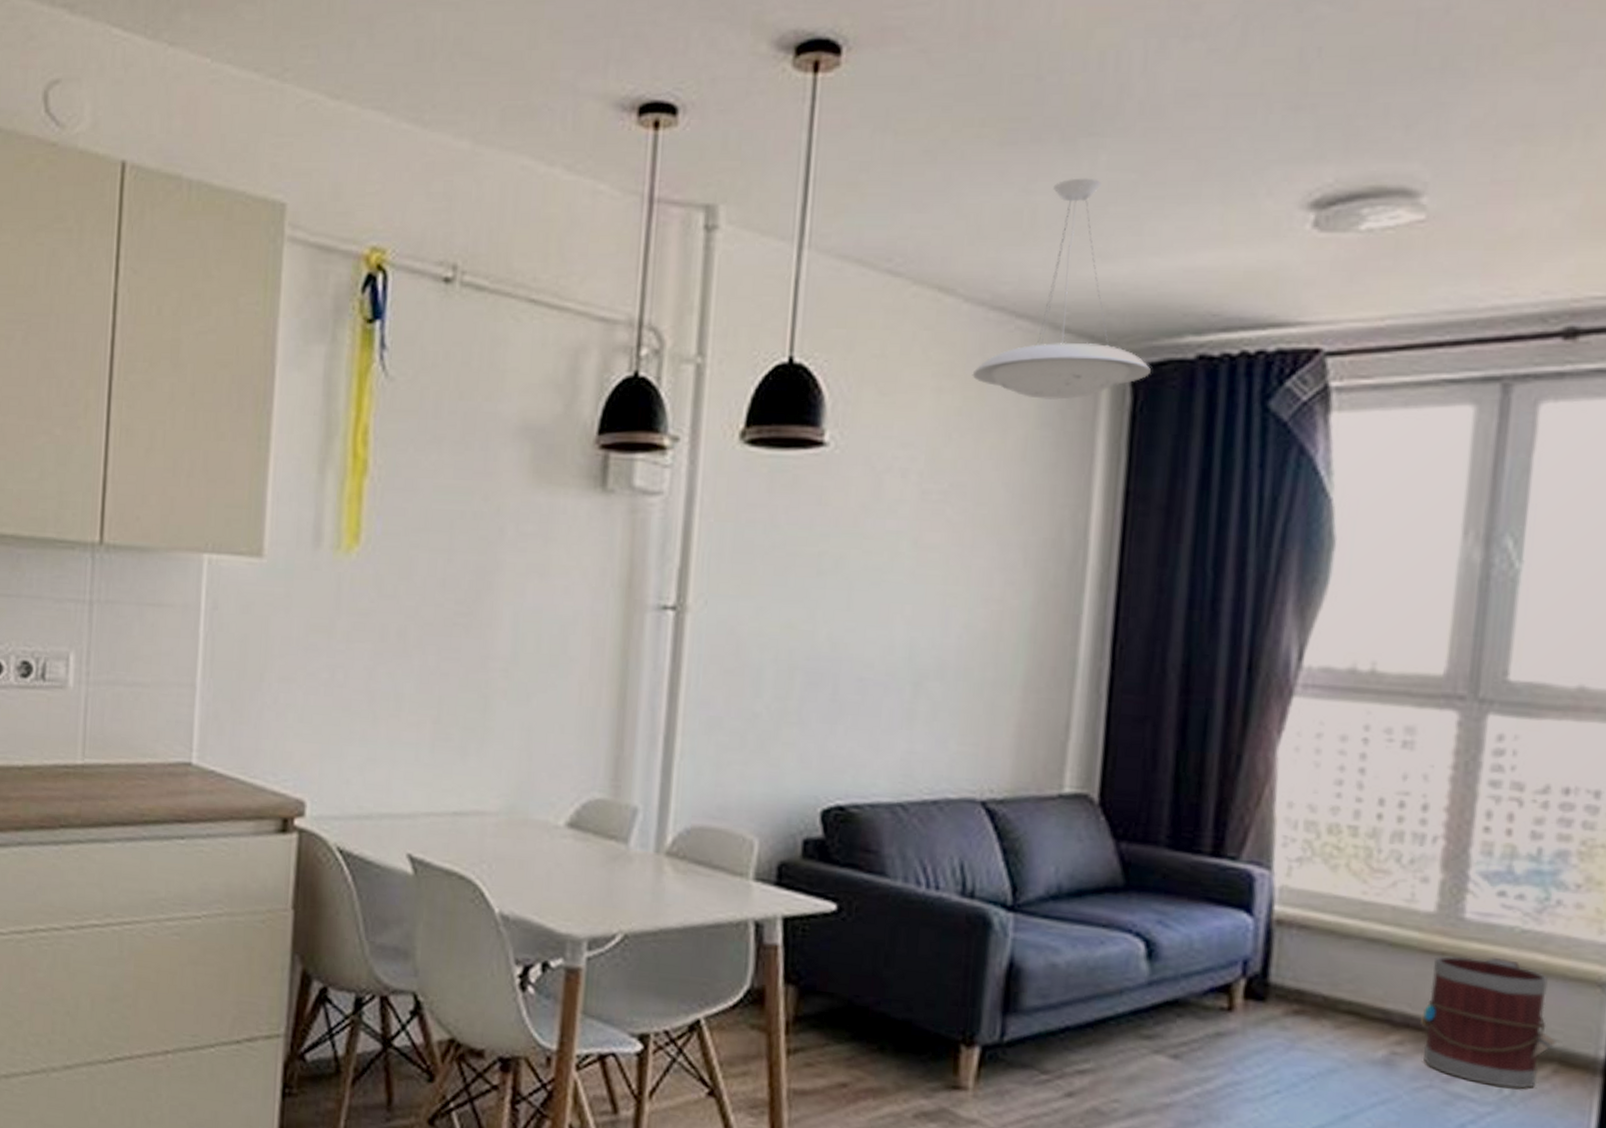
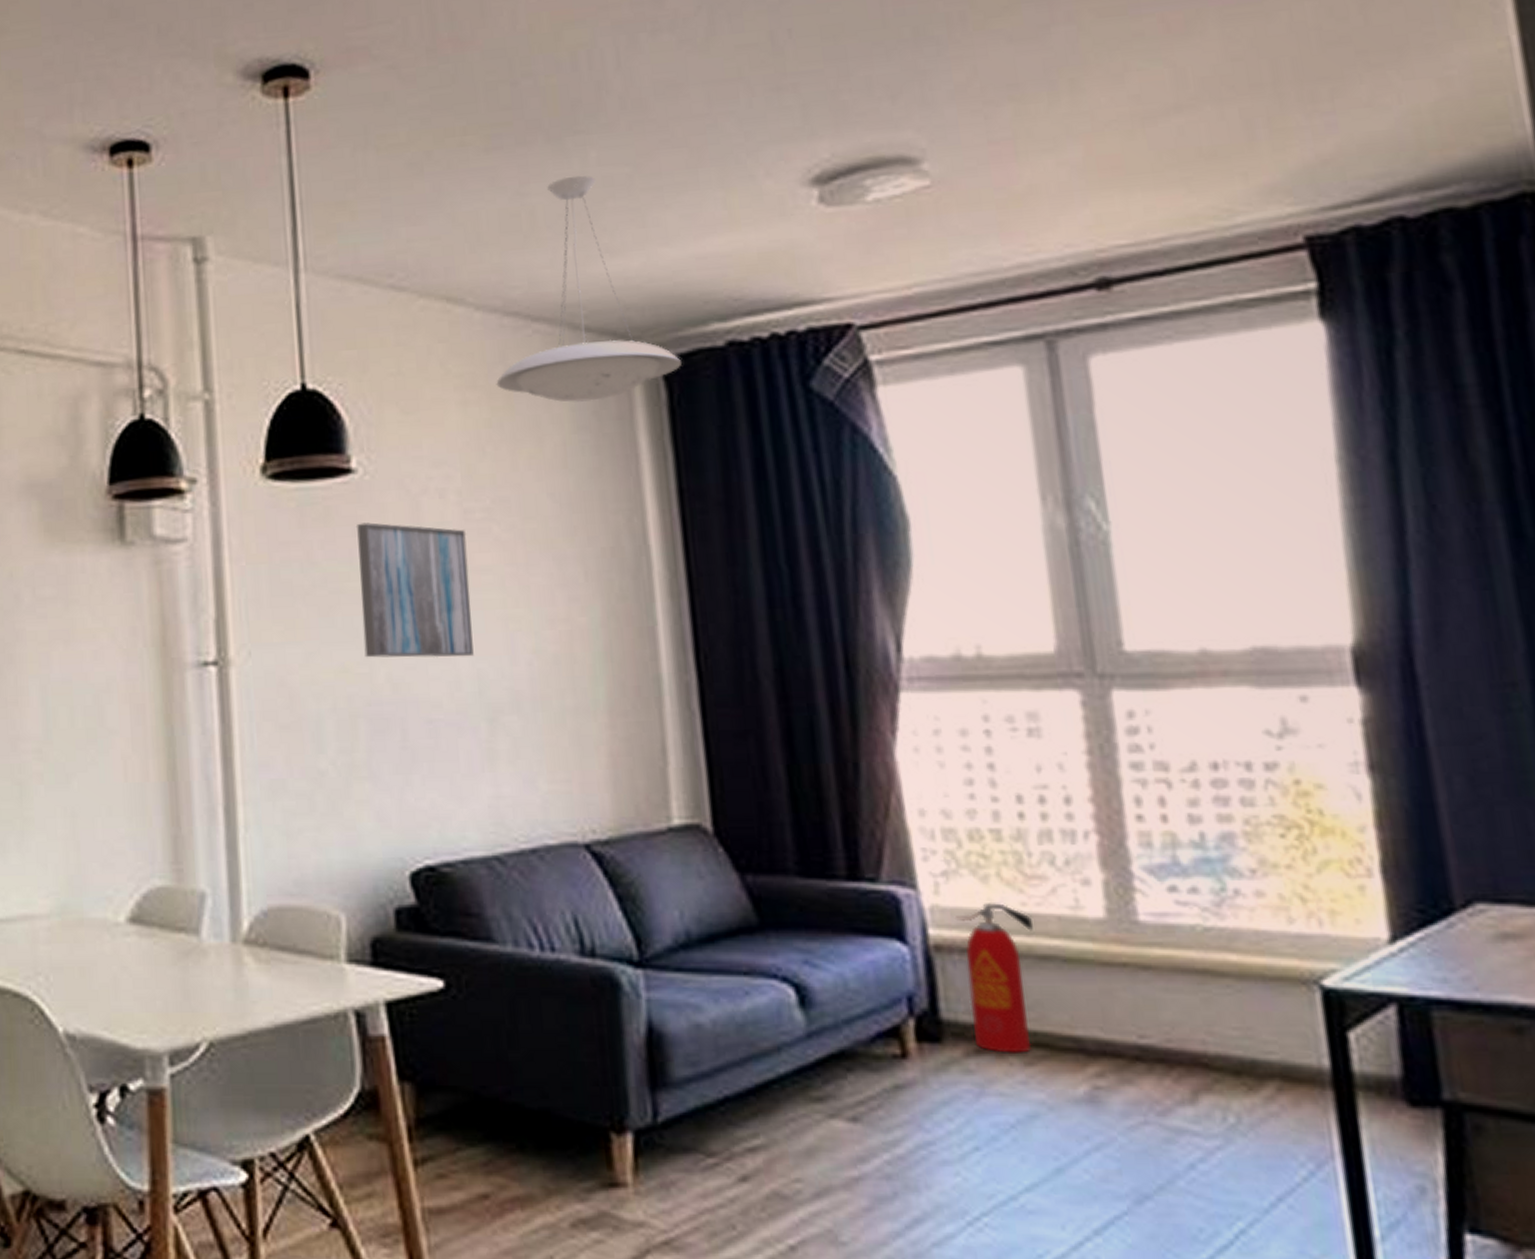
wall art: none [810,493,922,626] -> present [355,522,474,658]
fire extinguisher: none [1296,888,1369,1018] -> present [956,903,1033,1053]
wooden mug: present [1421,956,1556,1089] -> none [1117,964,1273,1114]

